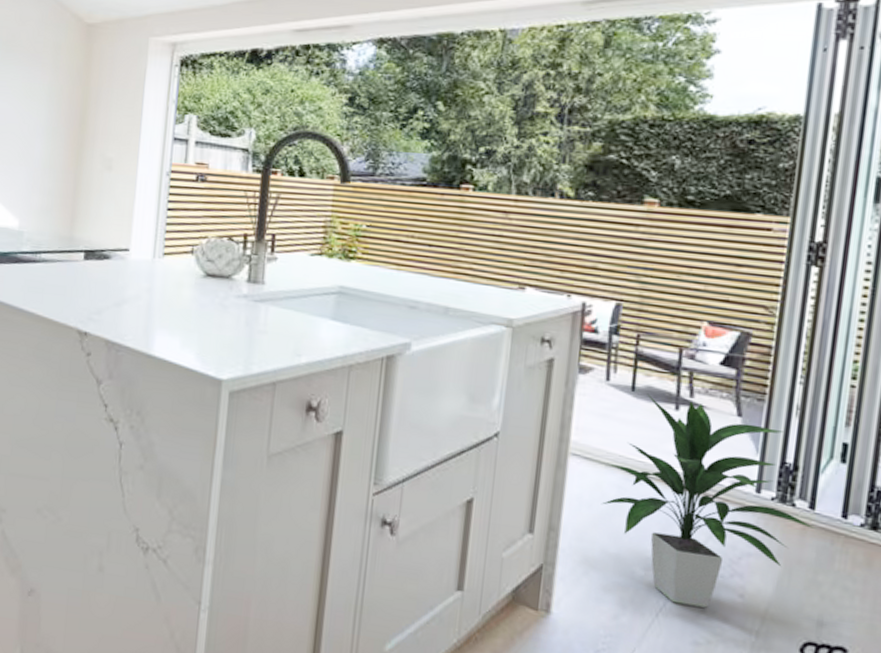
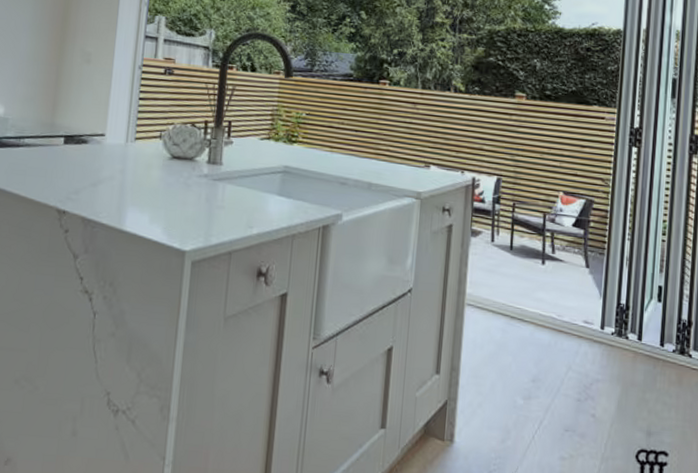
indoor plant: present [600,393,816,608] -> none [490,251,643,428]

